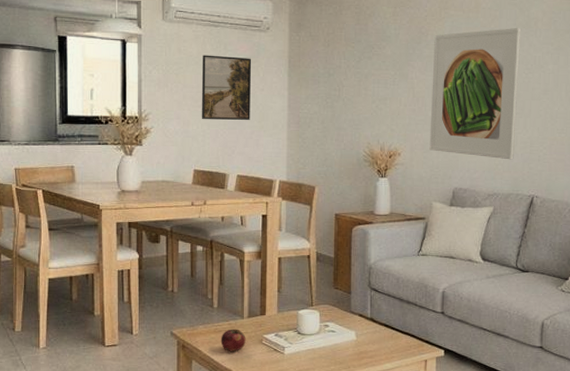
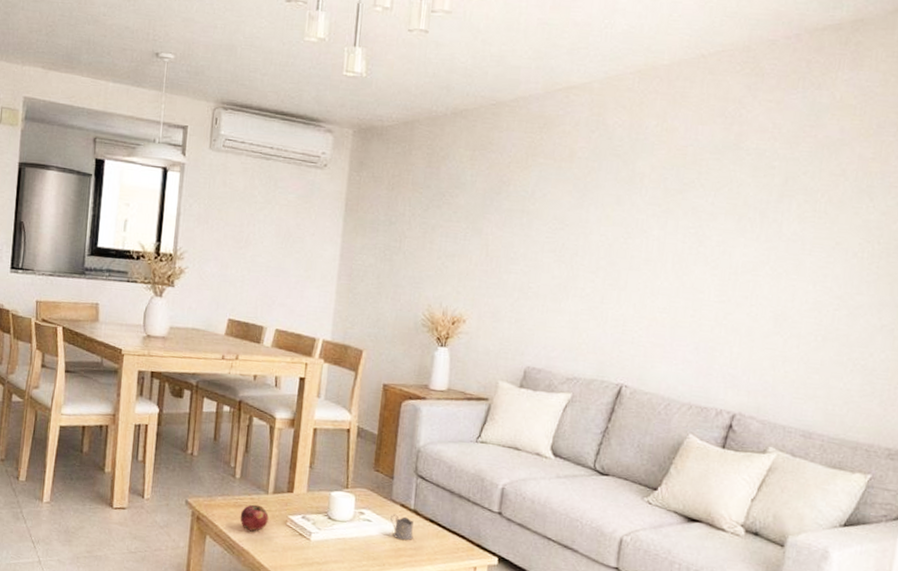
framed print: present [201,55,252,120] -> none [241,190,304,268]
tea glass holder: none [351,323,372,345] -> present [390,514,414,541]
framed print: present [429,28,522,160] -> none [500,183,624,340]

